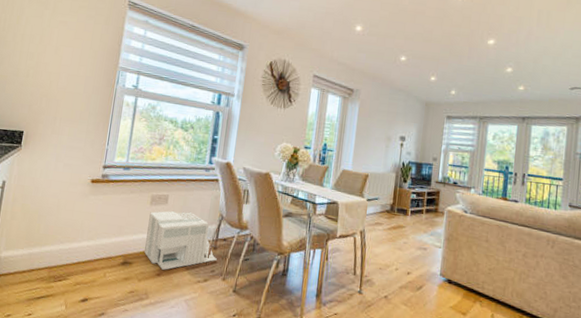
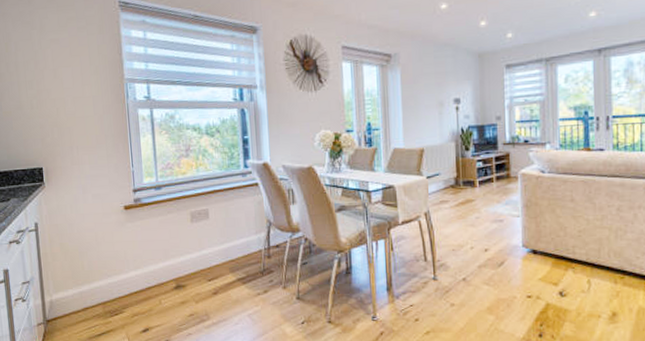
architectural model: present [144,211,217,270] -> none [193,222,273,288]

